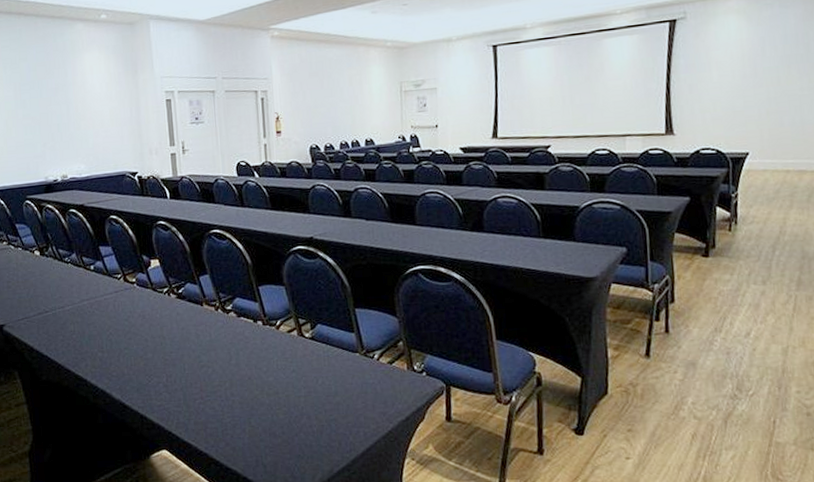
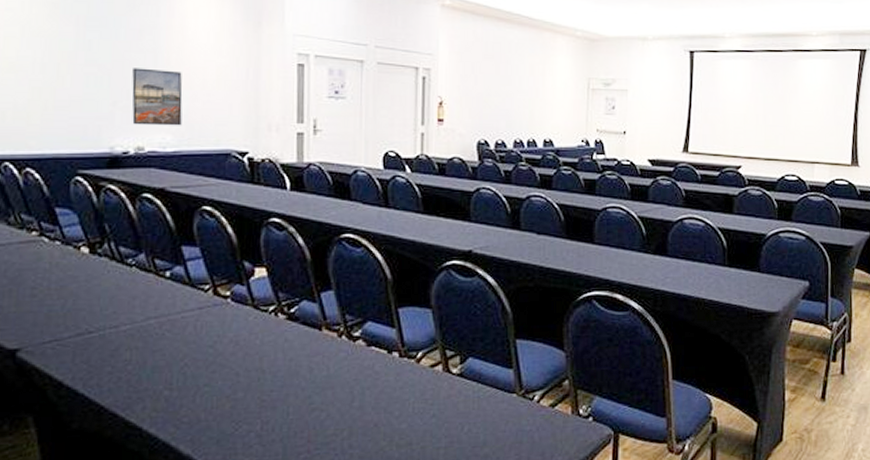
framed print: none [54,116,90,160] -> present [132,68,183,126]

